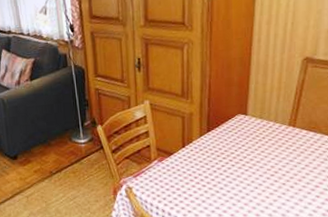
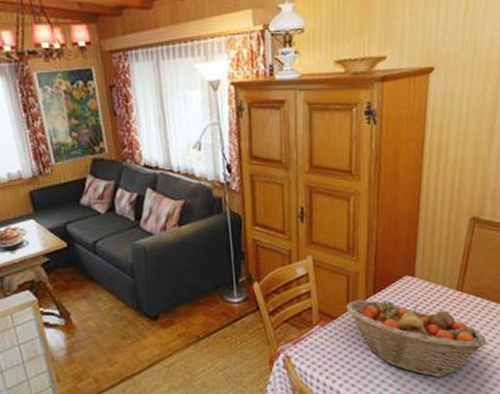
fruit basket: none [182,137,320,204] -> present [346,300,487,377]

